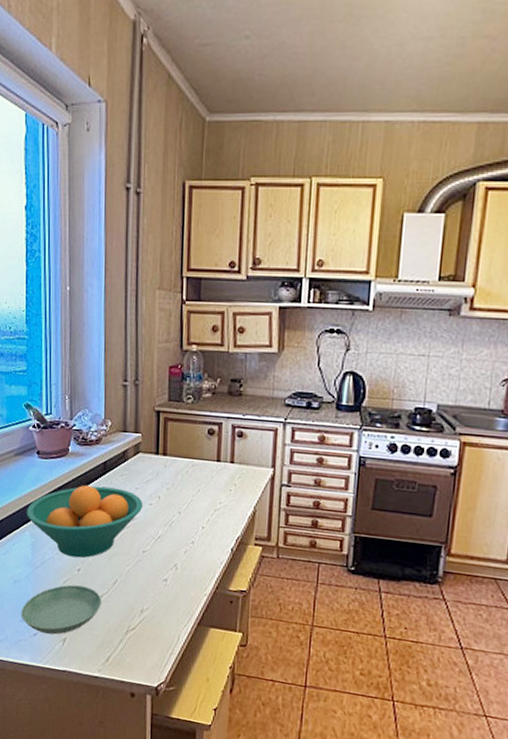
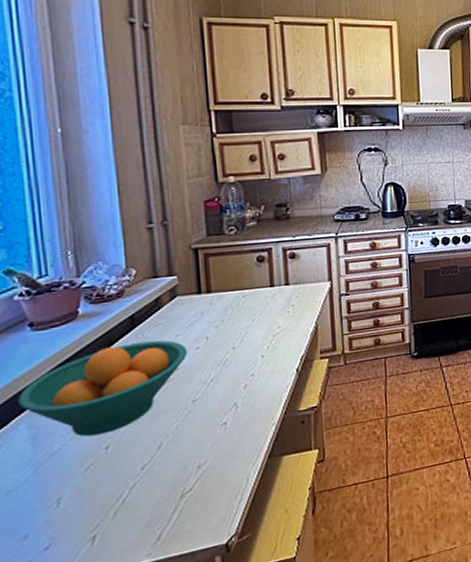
saucer: present [21,584,101,635] -> none [20,463,143,543]

